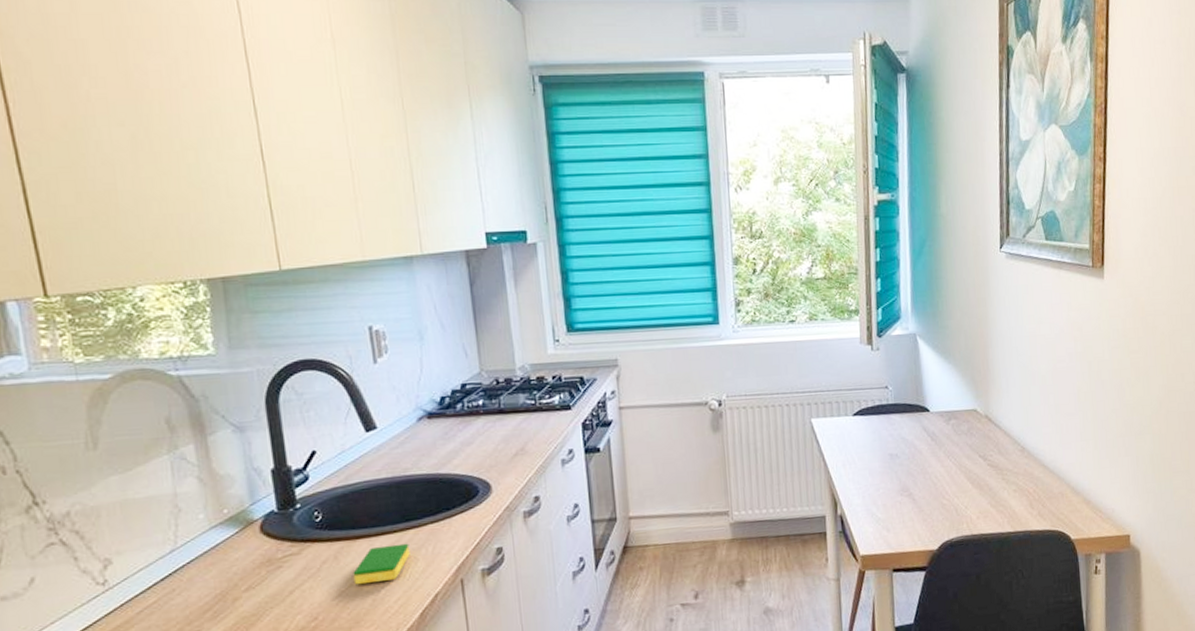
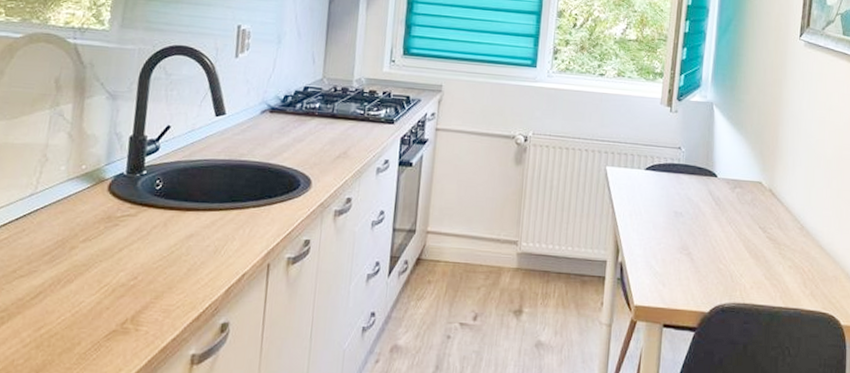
dish sponge: present [353,543,410,585] -> none [175,221,230,254]

